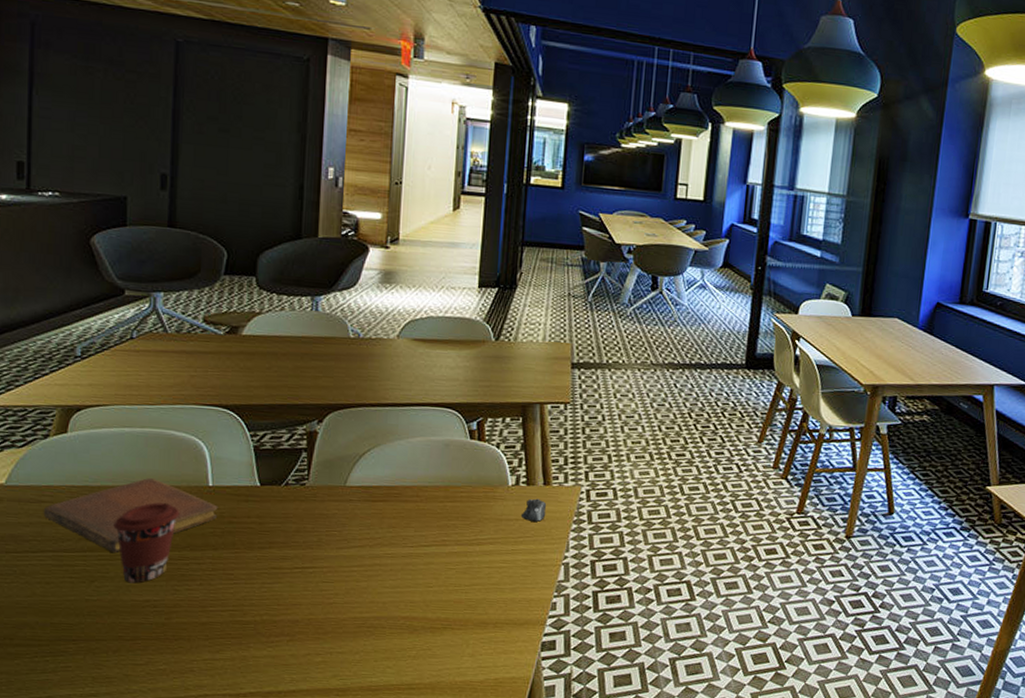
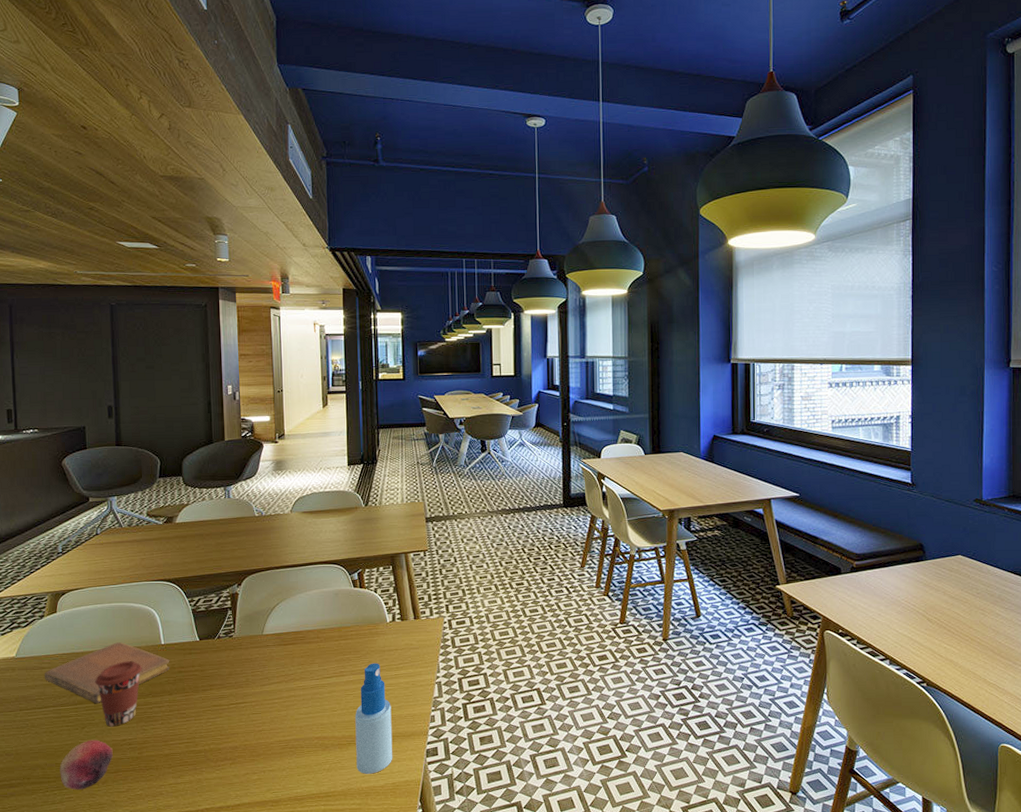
fruit: none [55,597,131,658] -> present [59,740,113,790]
spray bottle: none [451,533,503,666] -> present [355,663,393,774]
computer mouse: present [522,498,547,522] -> none [400,631,419,650]

